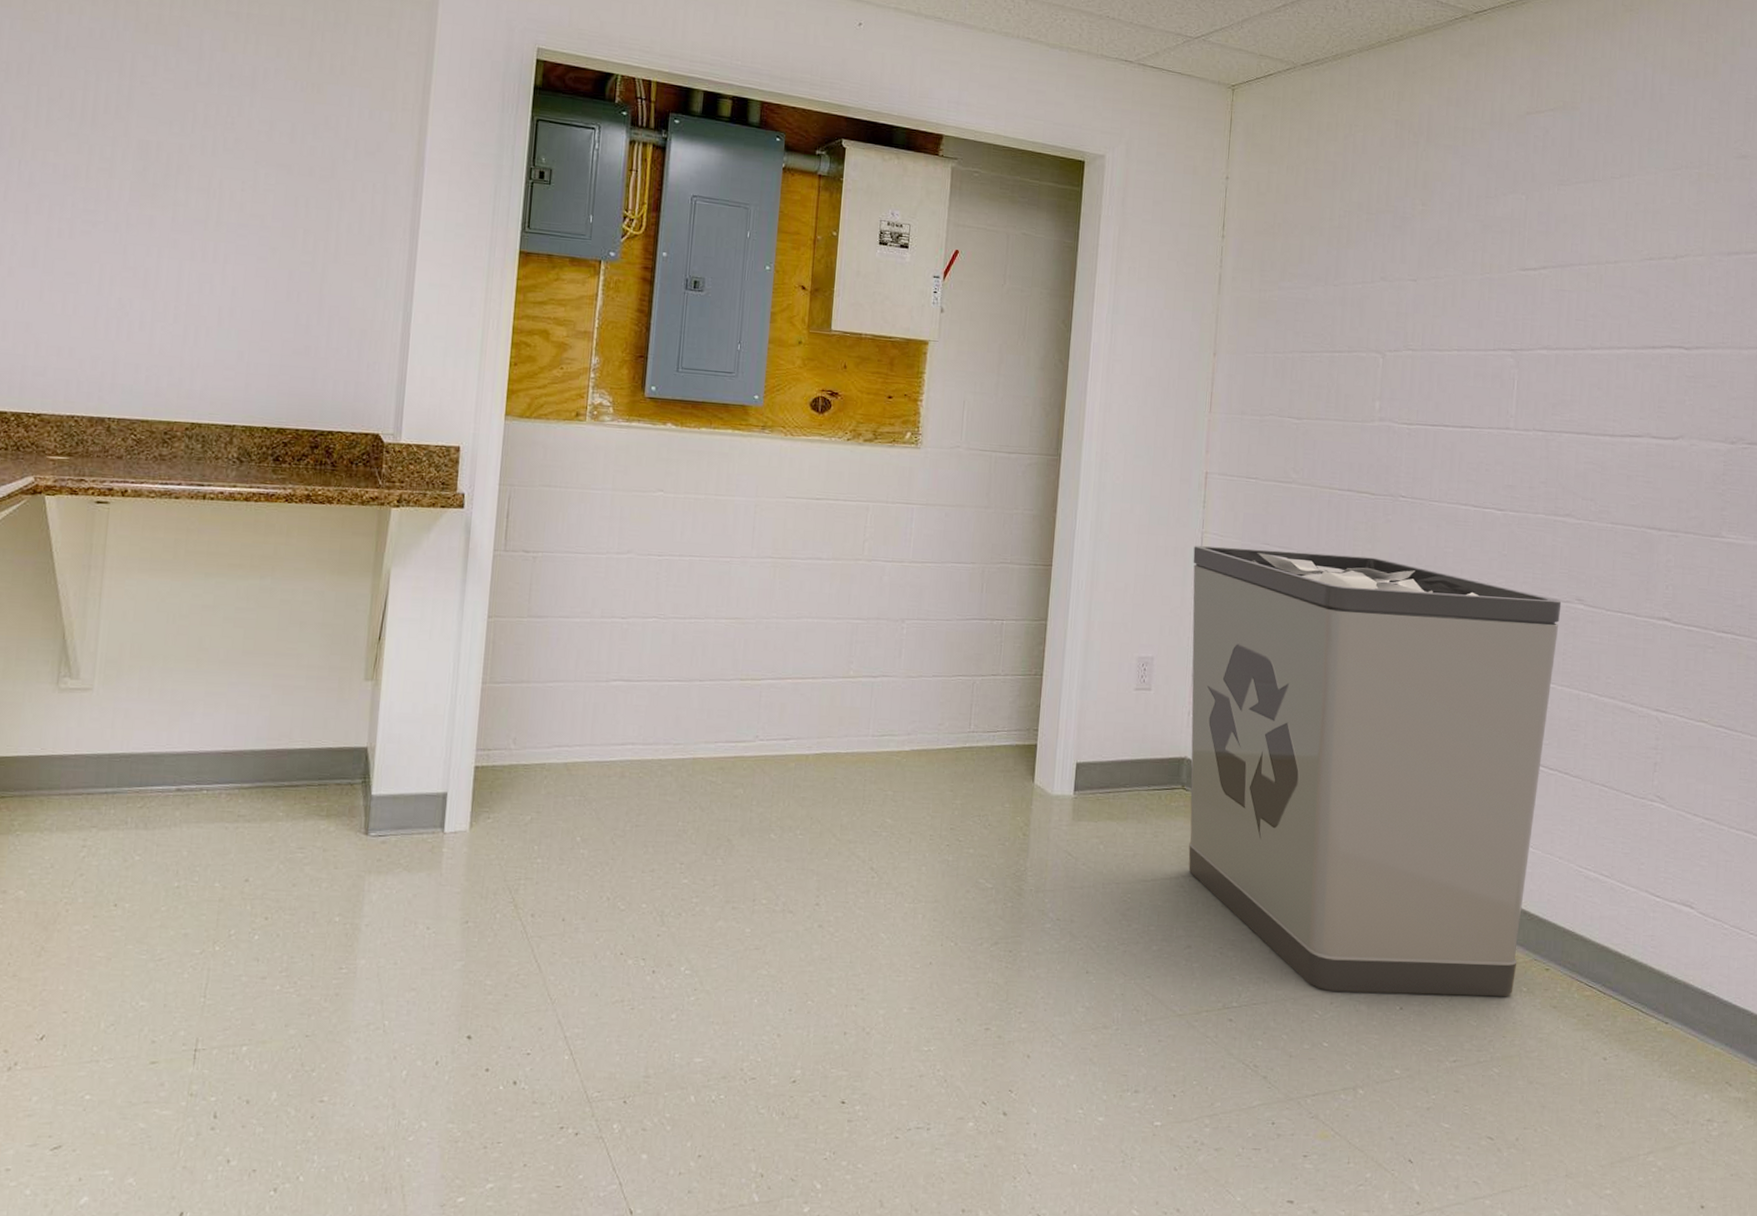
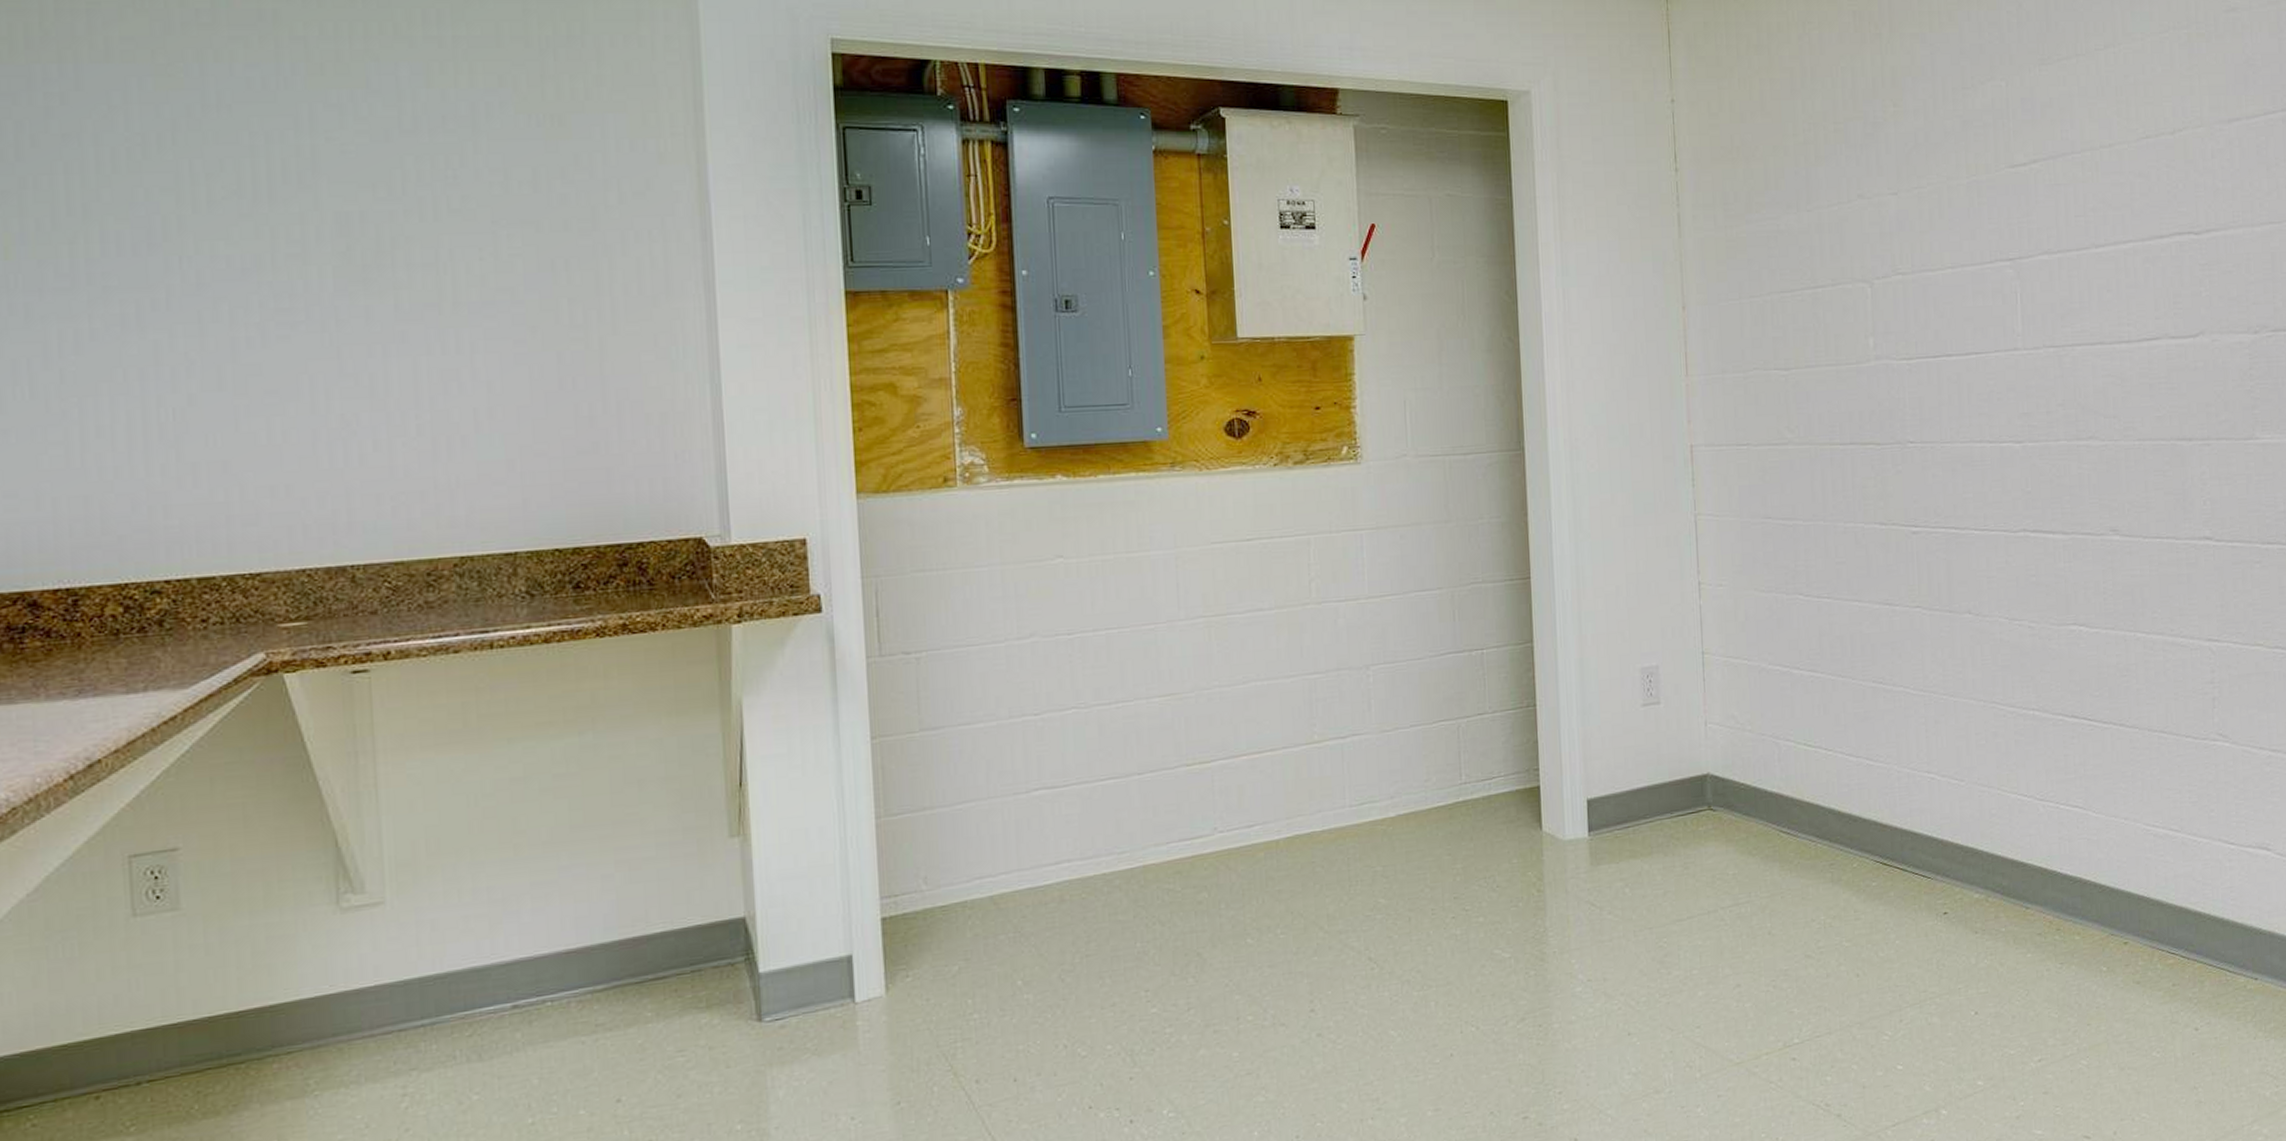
recycling bin: present [1188,545,1562,997] -> none [1688,515,2096,1009]

